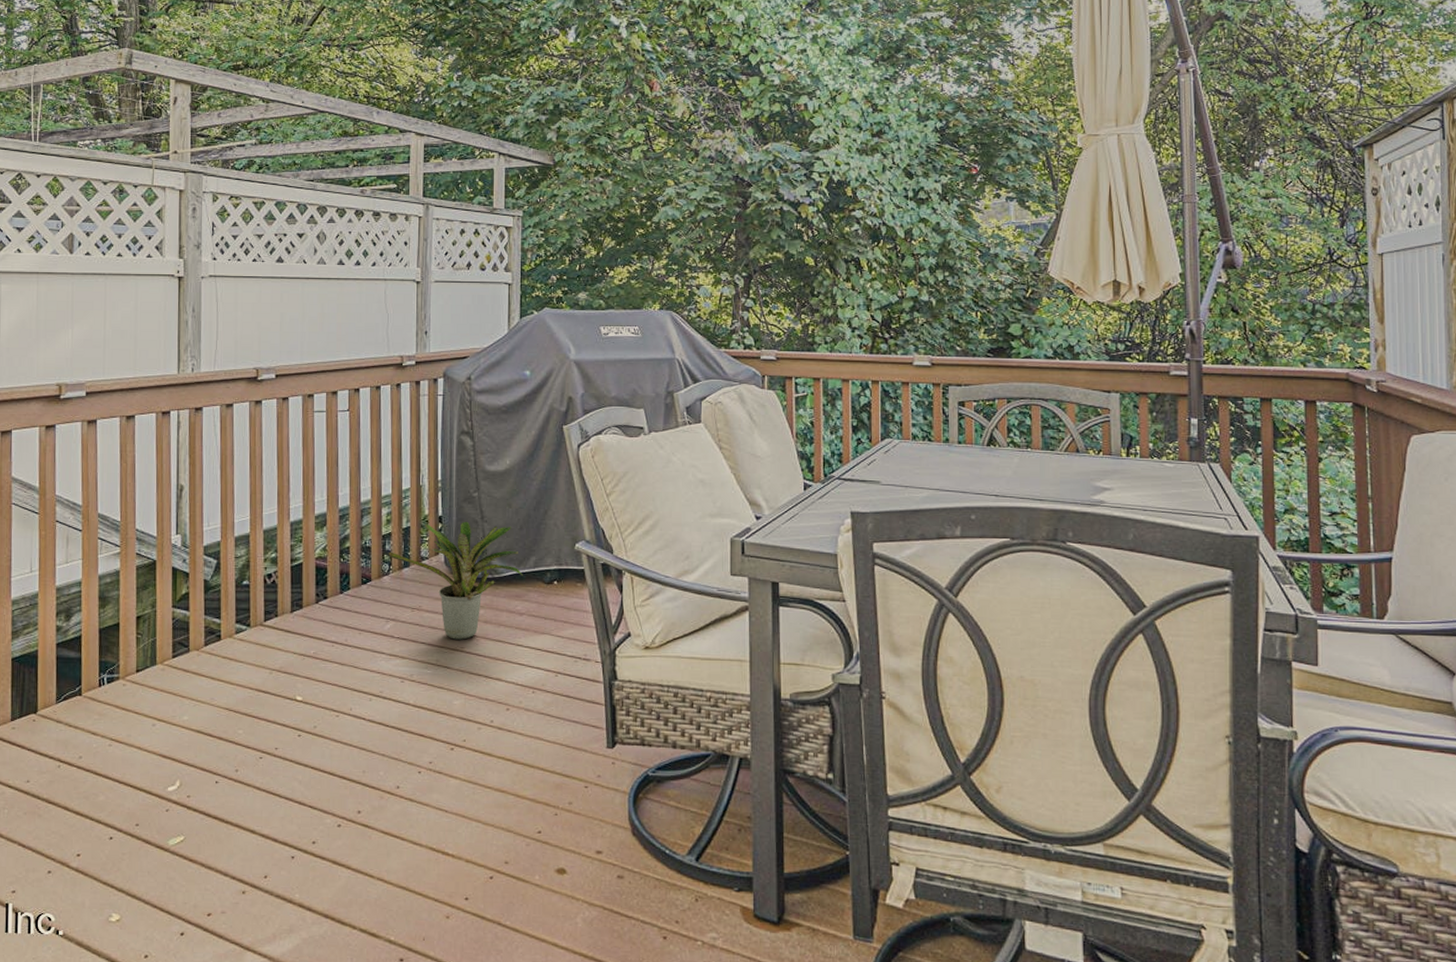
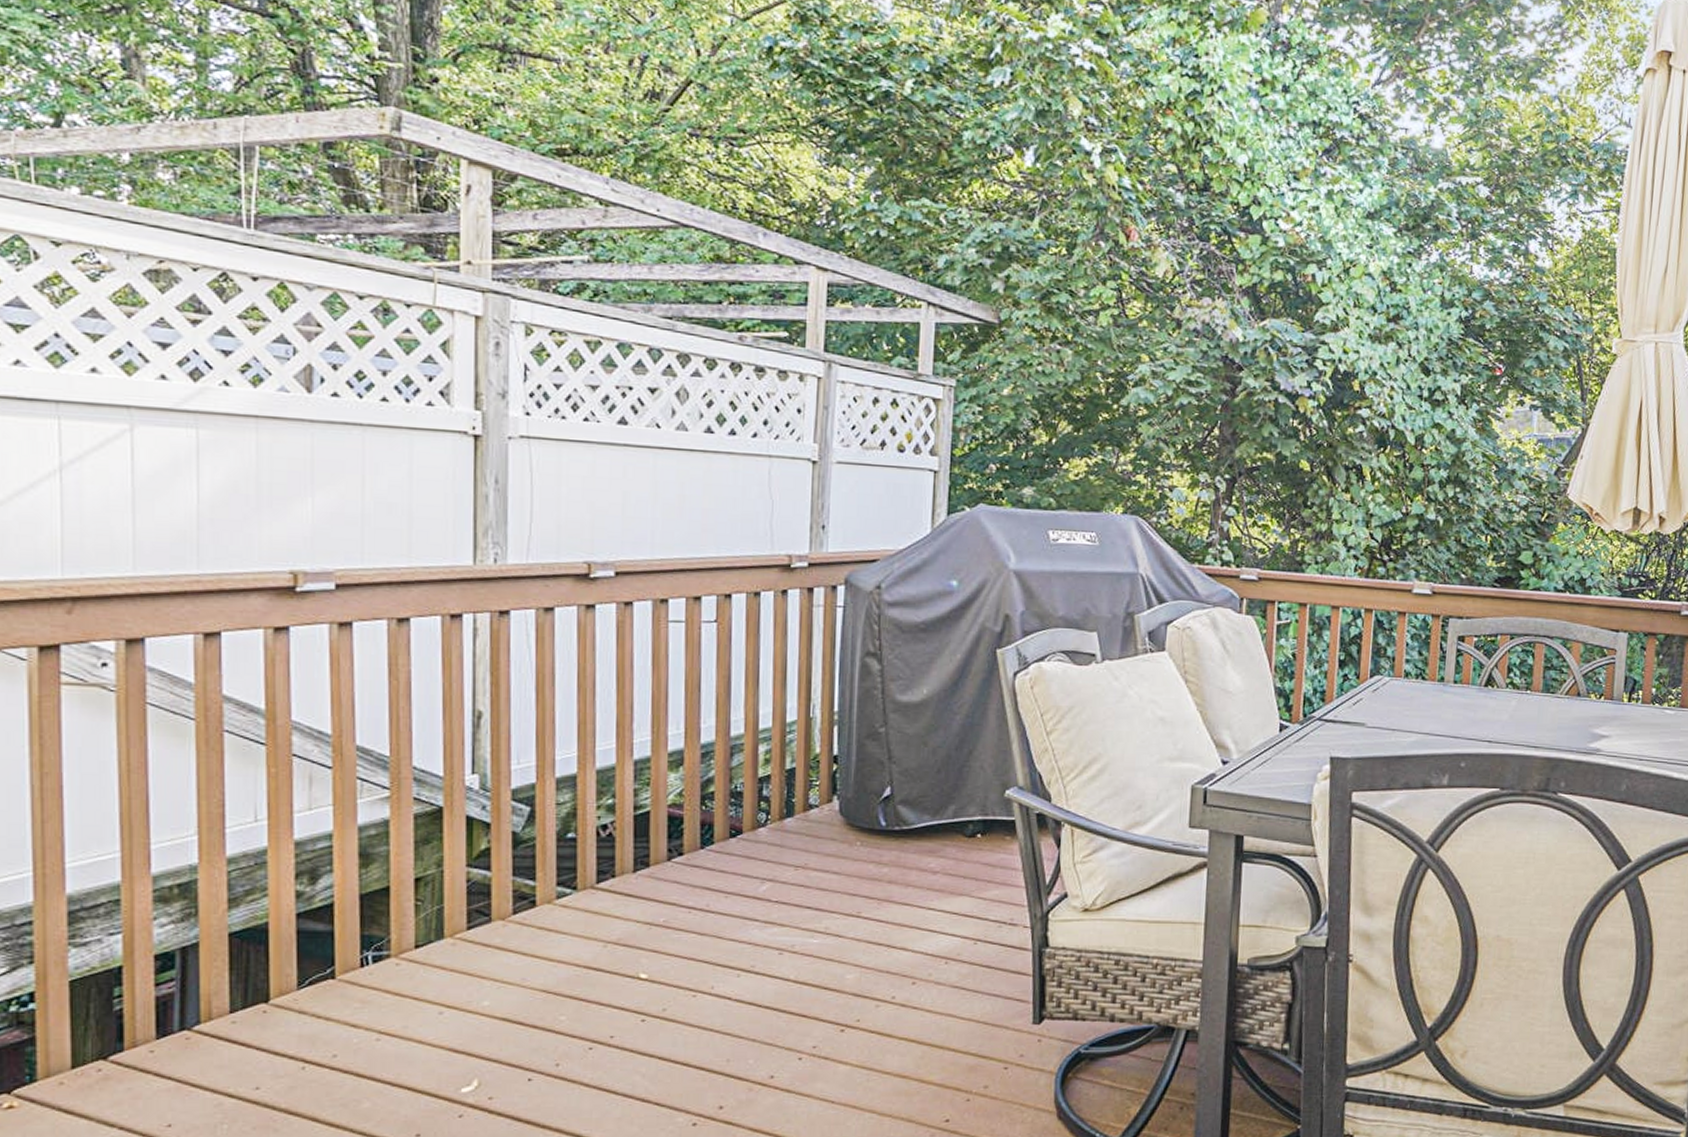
potted plant: present [388,521,523,640] -> none [766,762,939,903]

